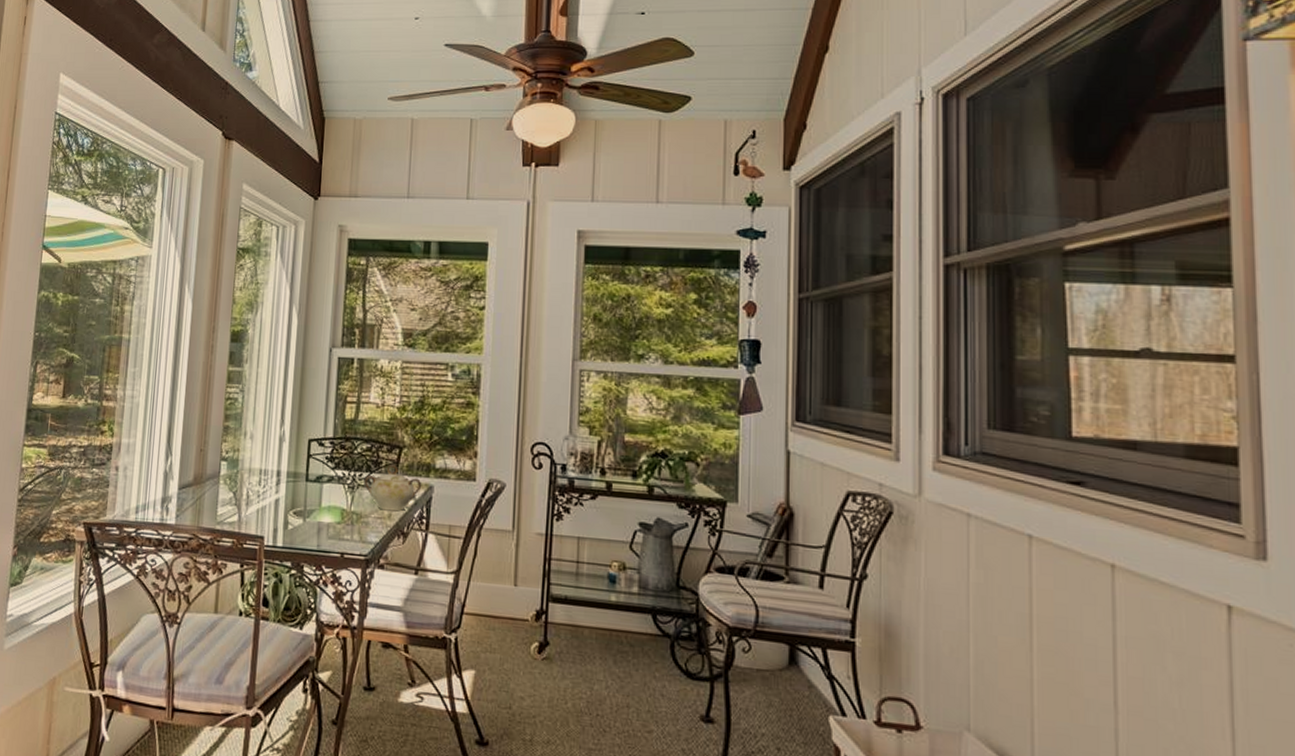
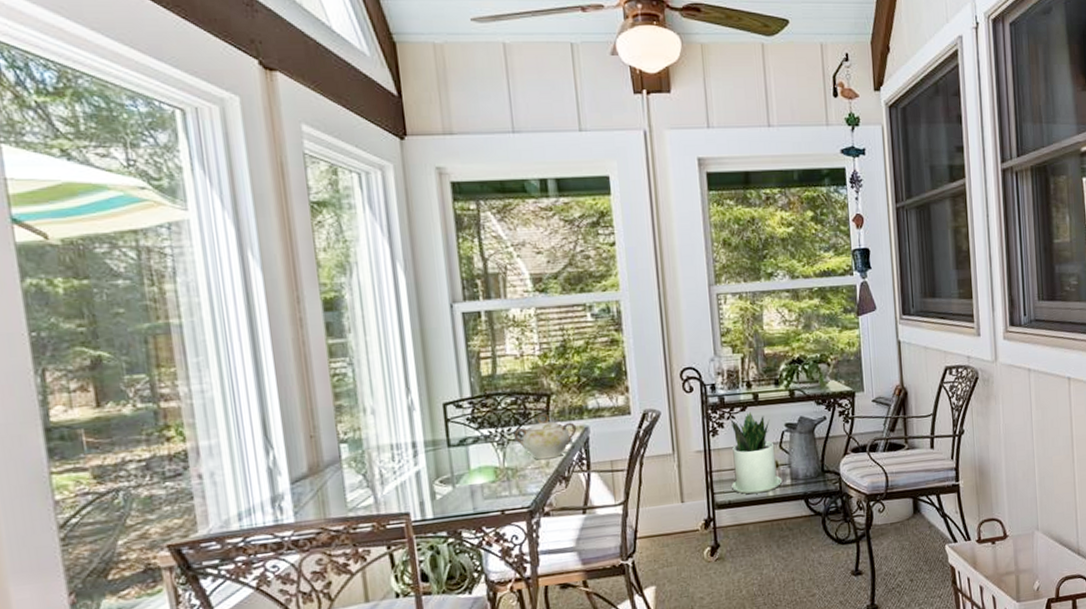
planter: none [570,502,629,596] -> present [730,412,783,495]

